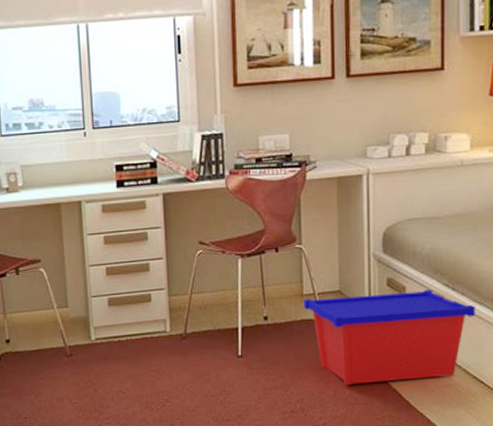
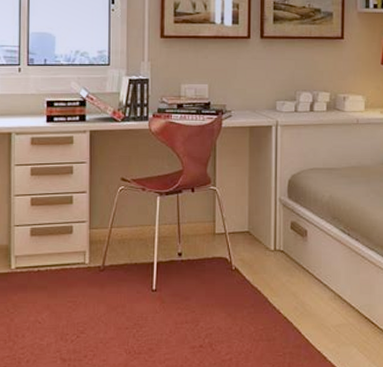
storage bin: present [304,290,475,386] -> none [215,234,367,322]

